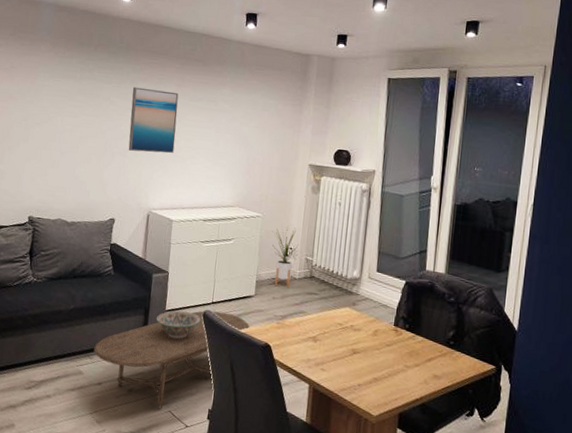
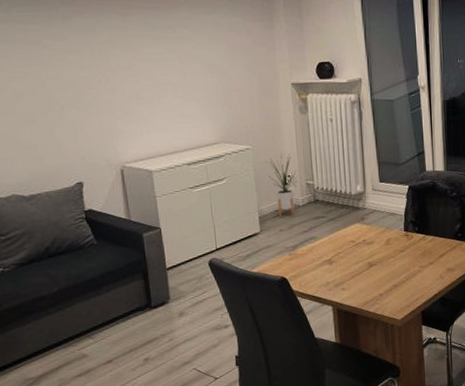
coffee table: present [94,311,249,409] -> none [93,256,261,369]
wall art: present [128,87,179,154] -> none [66,23,136,101]
decorative bowl: present [155,310,201,339] -> none [157,264,208,295]

